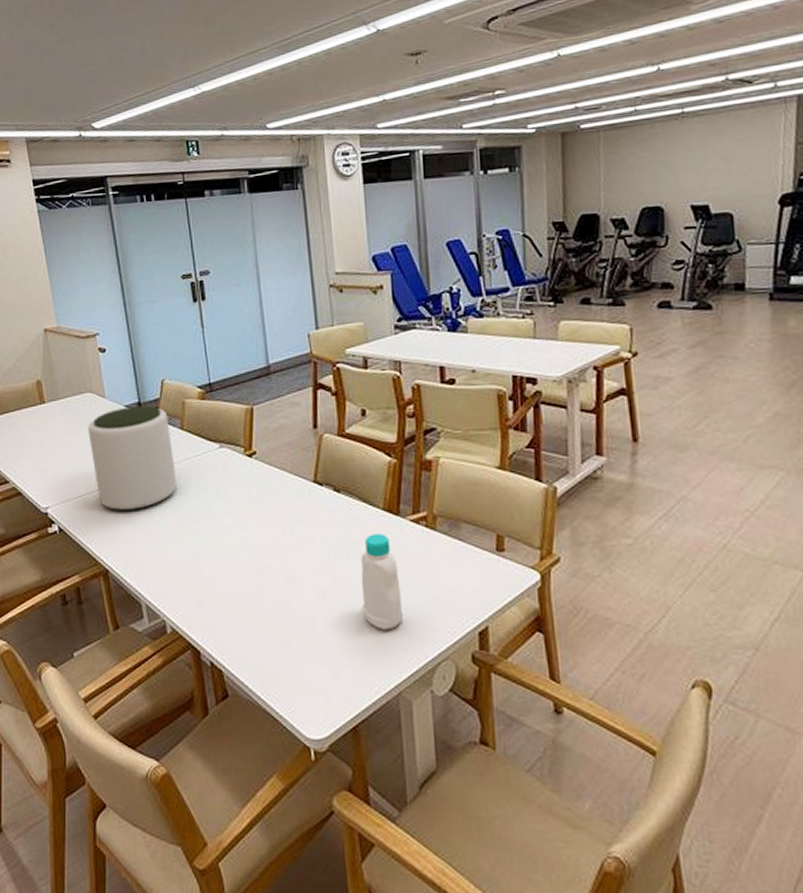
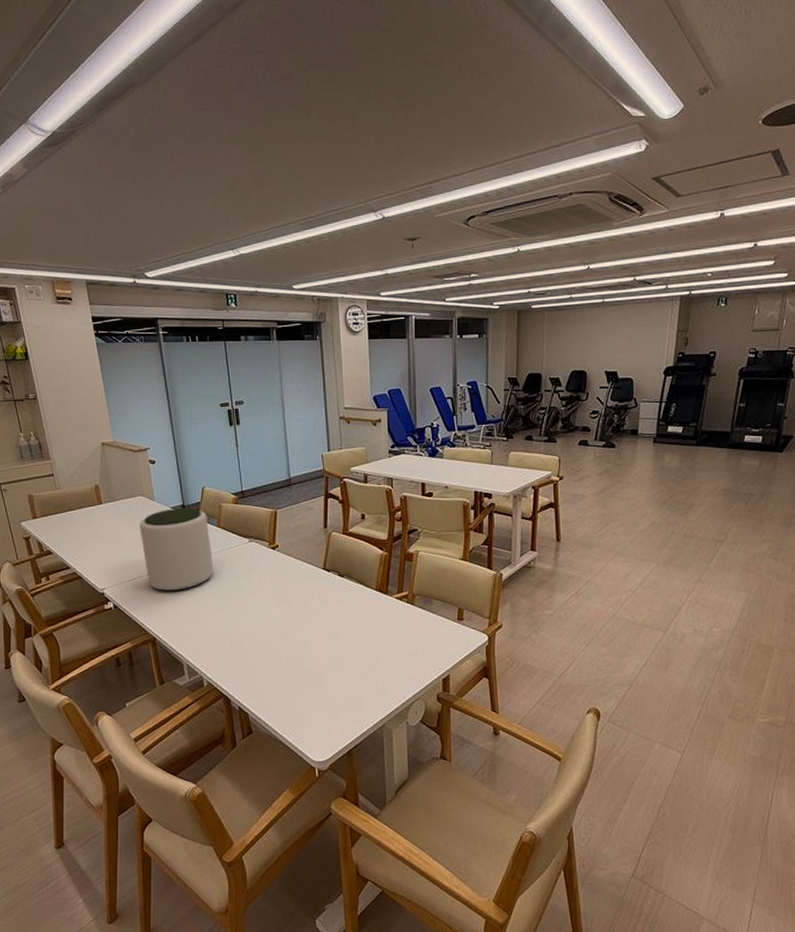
bottle: present [361,533,404,630] -> none [357,608,388,679]

